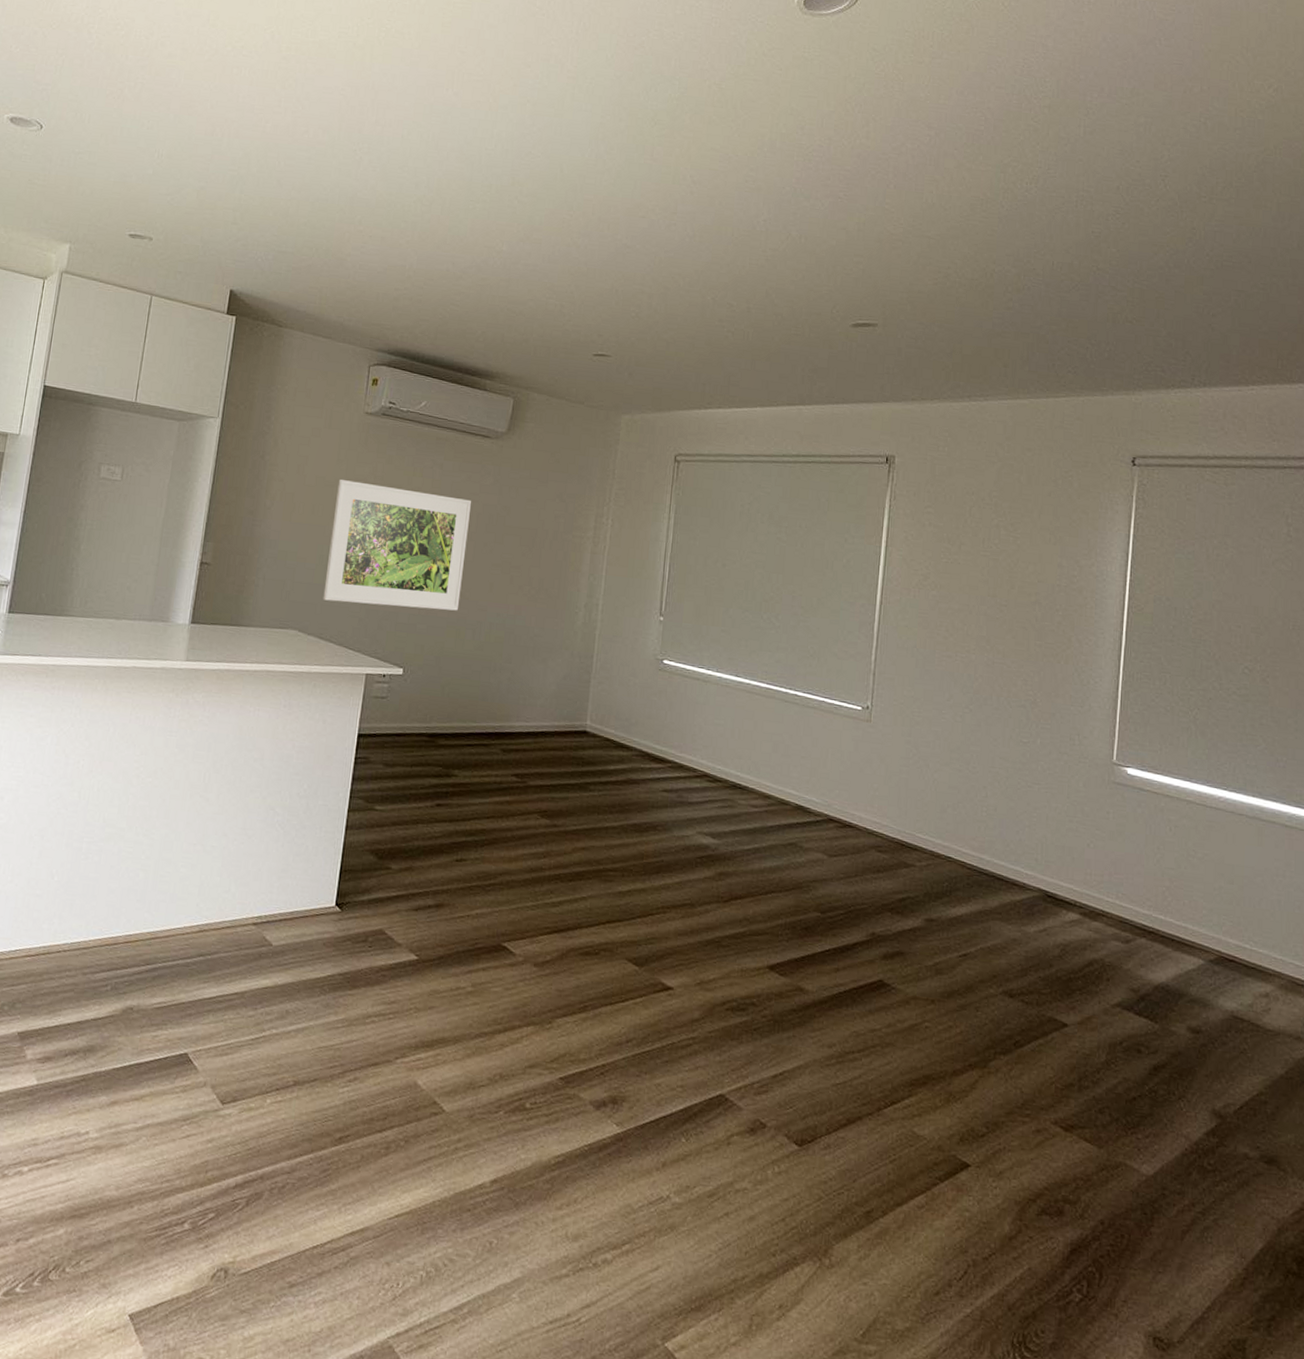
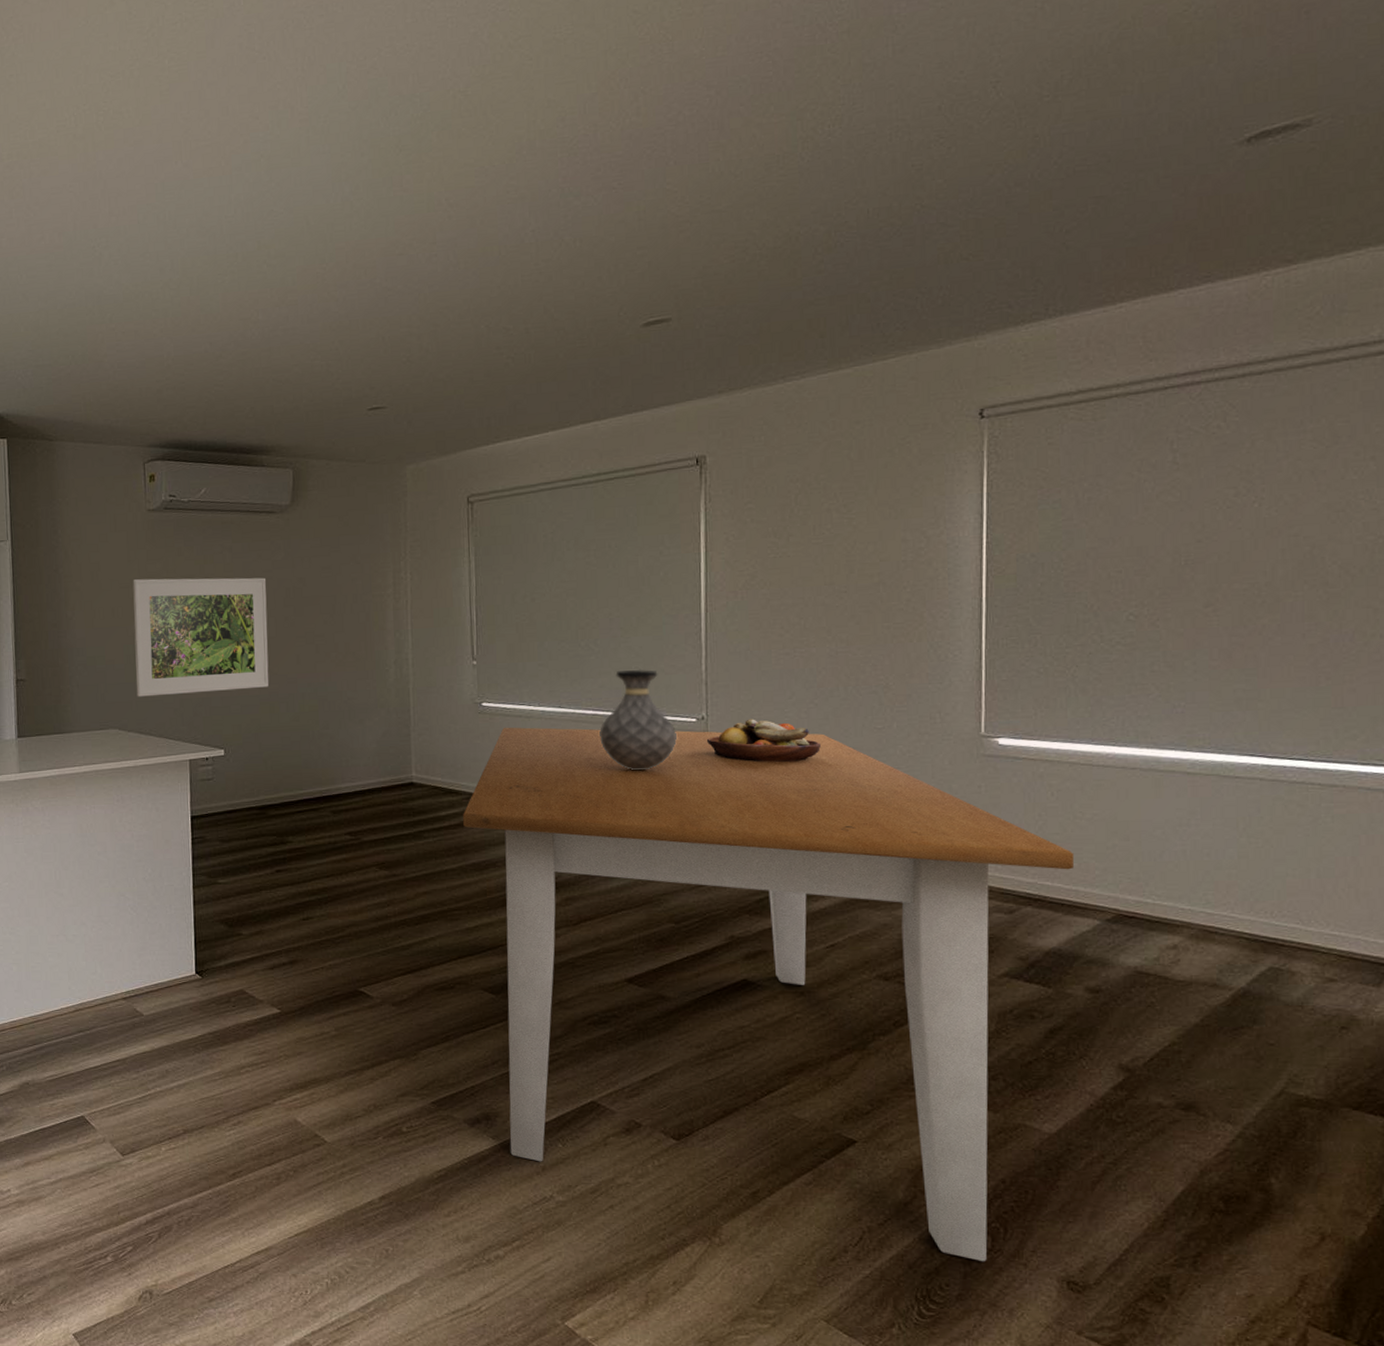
table: none [630,688,1186,1309] -> present [463,727,1075,1262]
vase: none [770,649,842,752] -> present [599,669,677,771]
fruit bowl: none [868,715,971,764] -> present [706,719,821,763]

